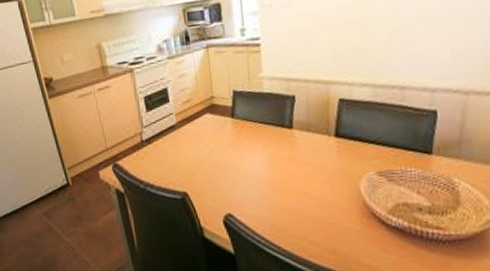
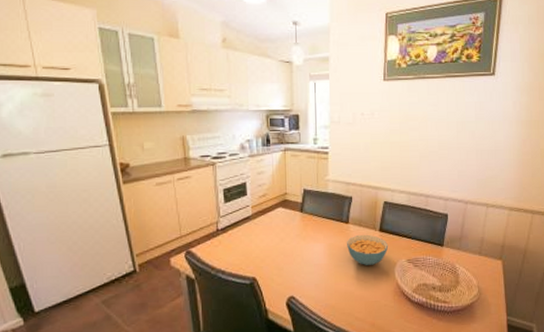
cereal bowl: none [292,141,350,179] -> present [347,234,389,265]

